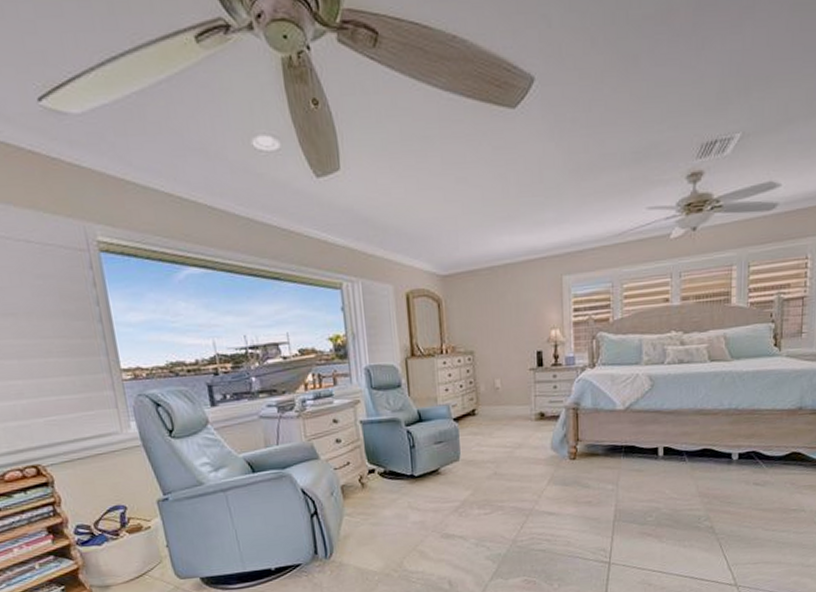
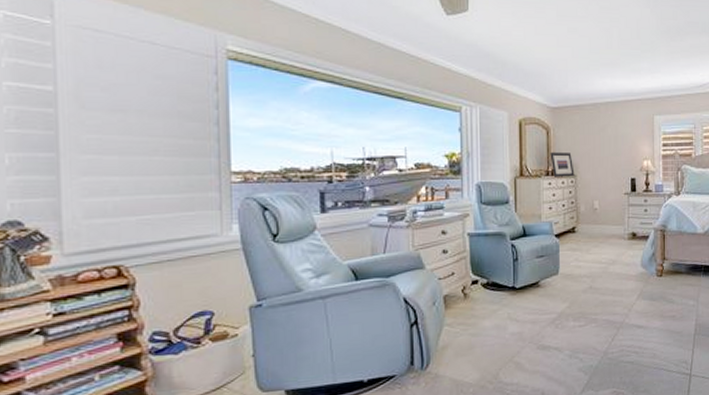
picture frame: none [443,326,472,356] -> present [550,151,575,177]

